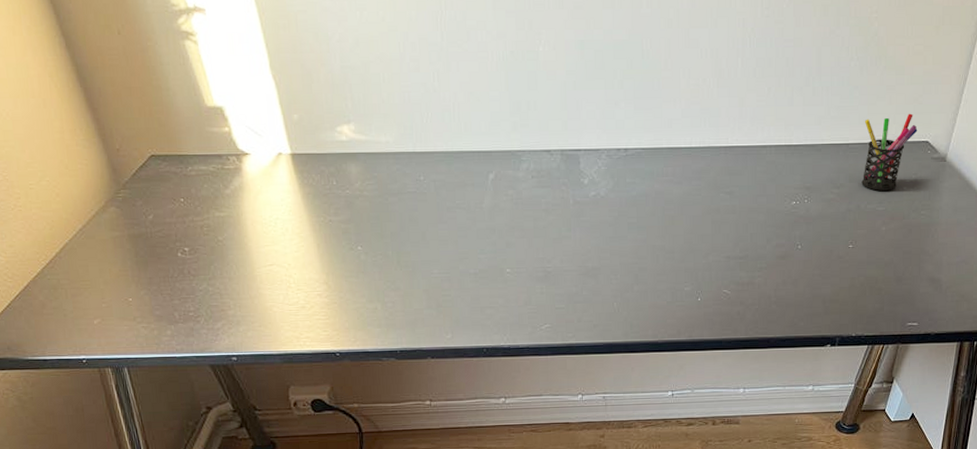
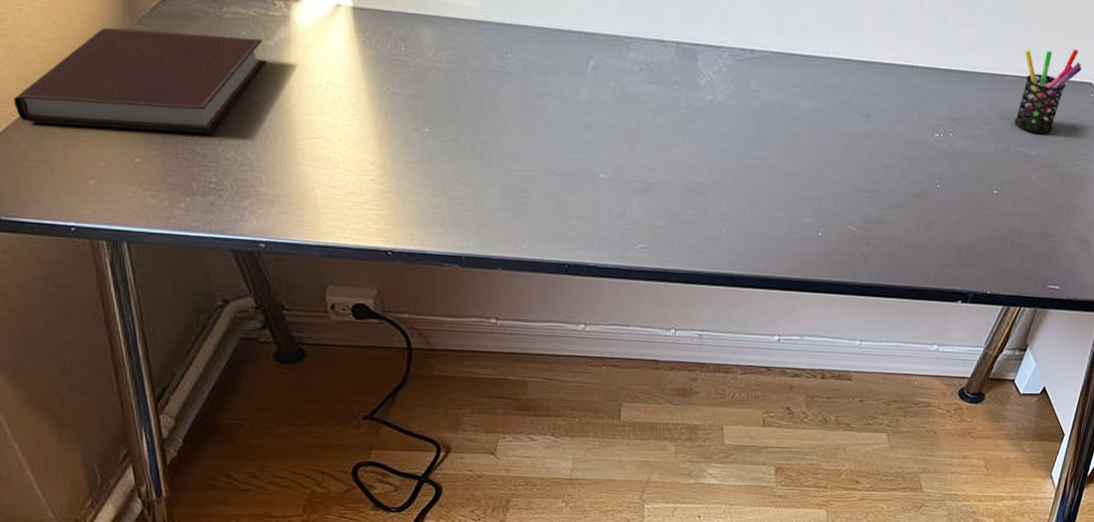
notebook: none [31,189,226,278] -> present [14,27,266,134]

